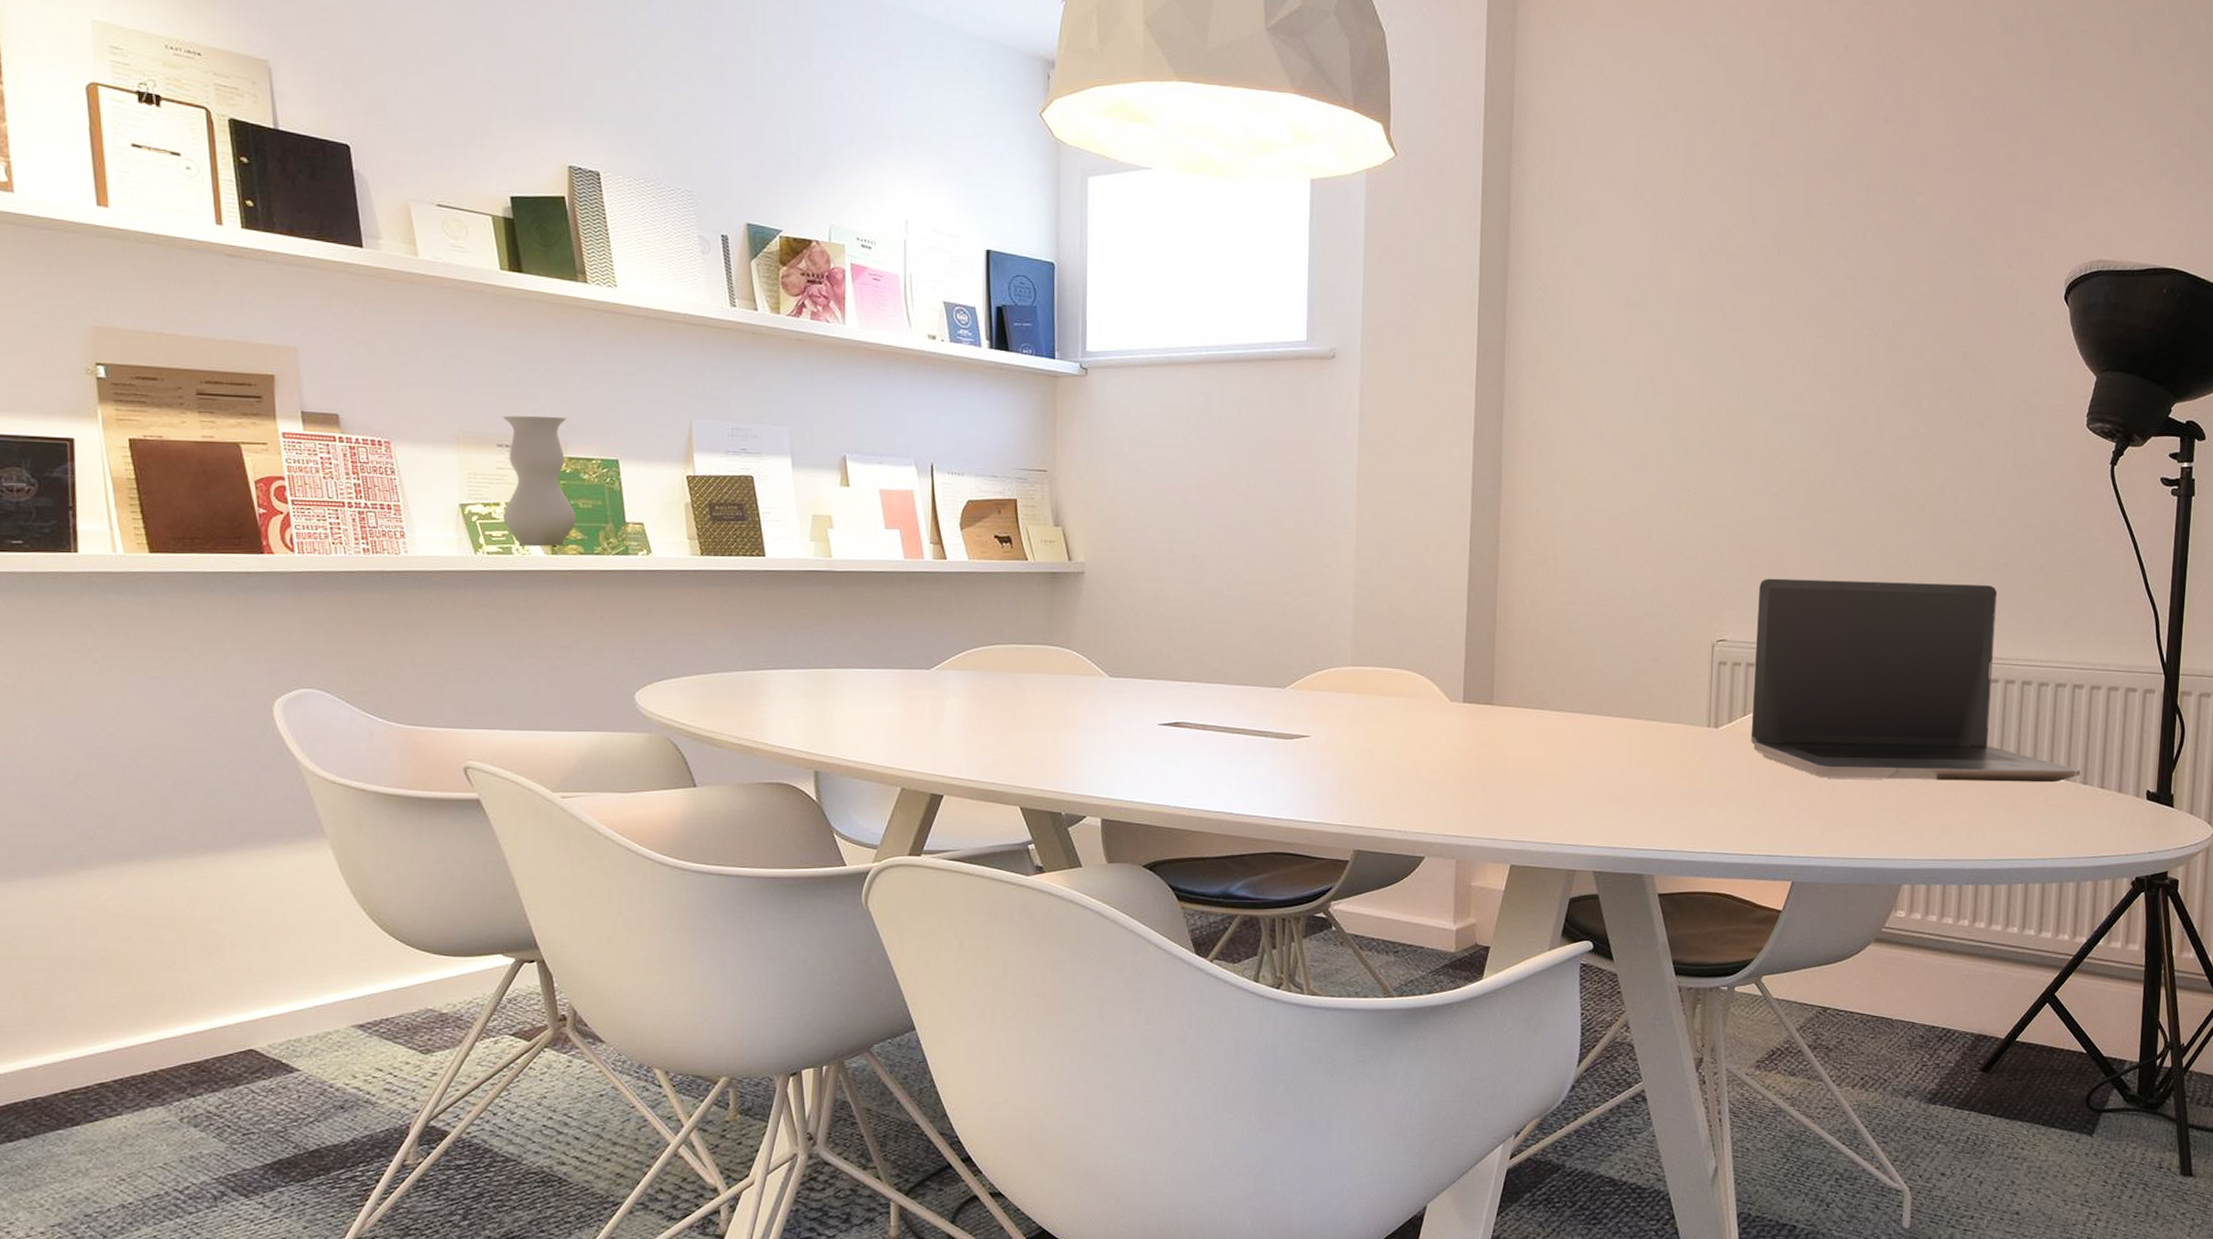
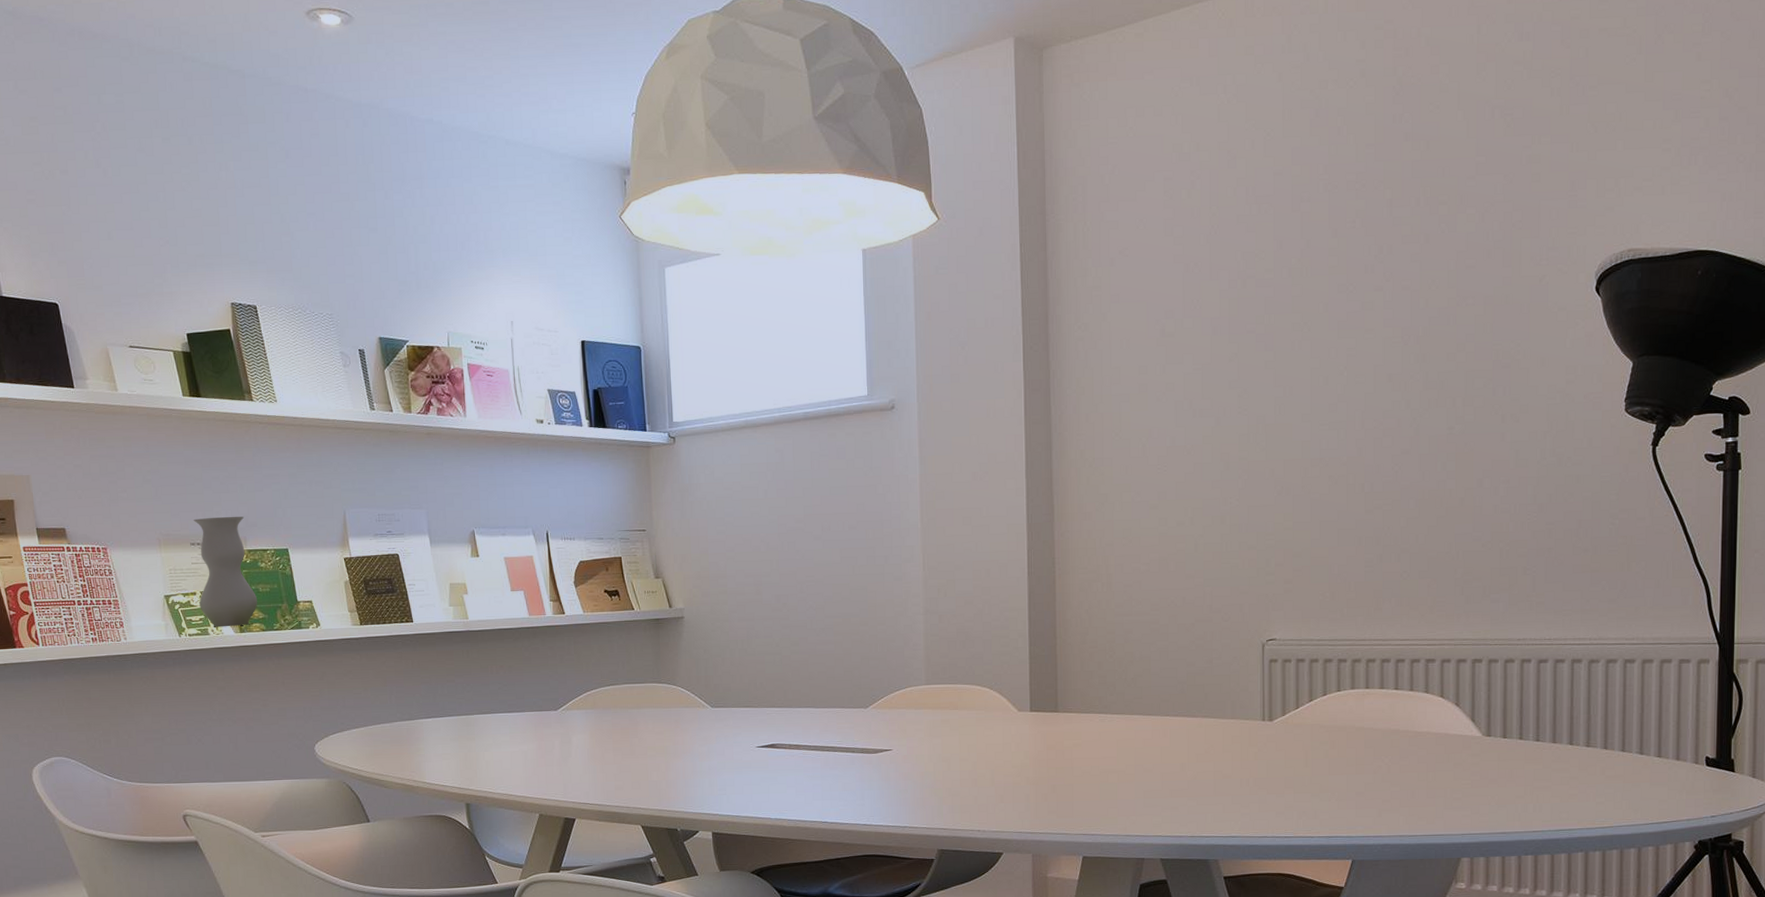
laptop computer: present [1750,578,2080,783] -> none [1304,570,1636,762]

